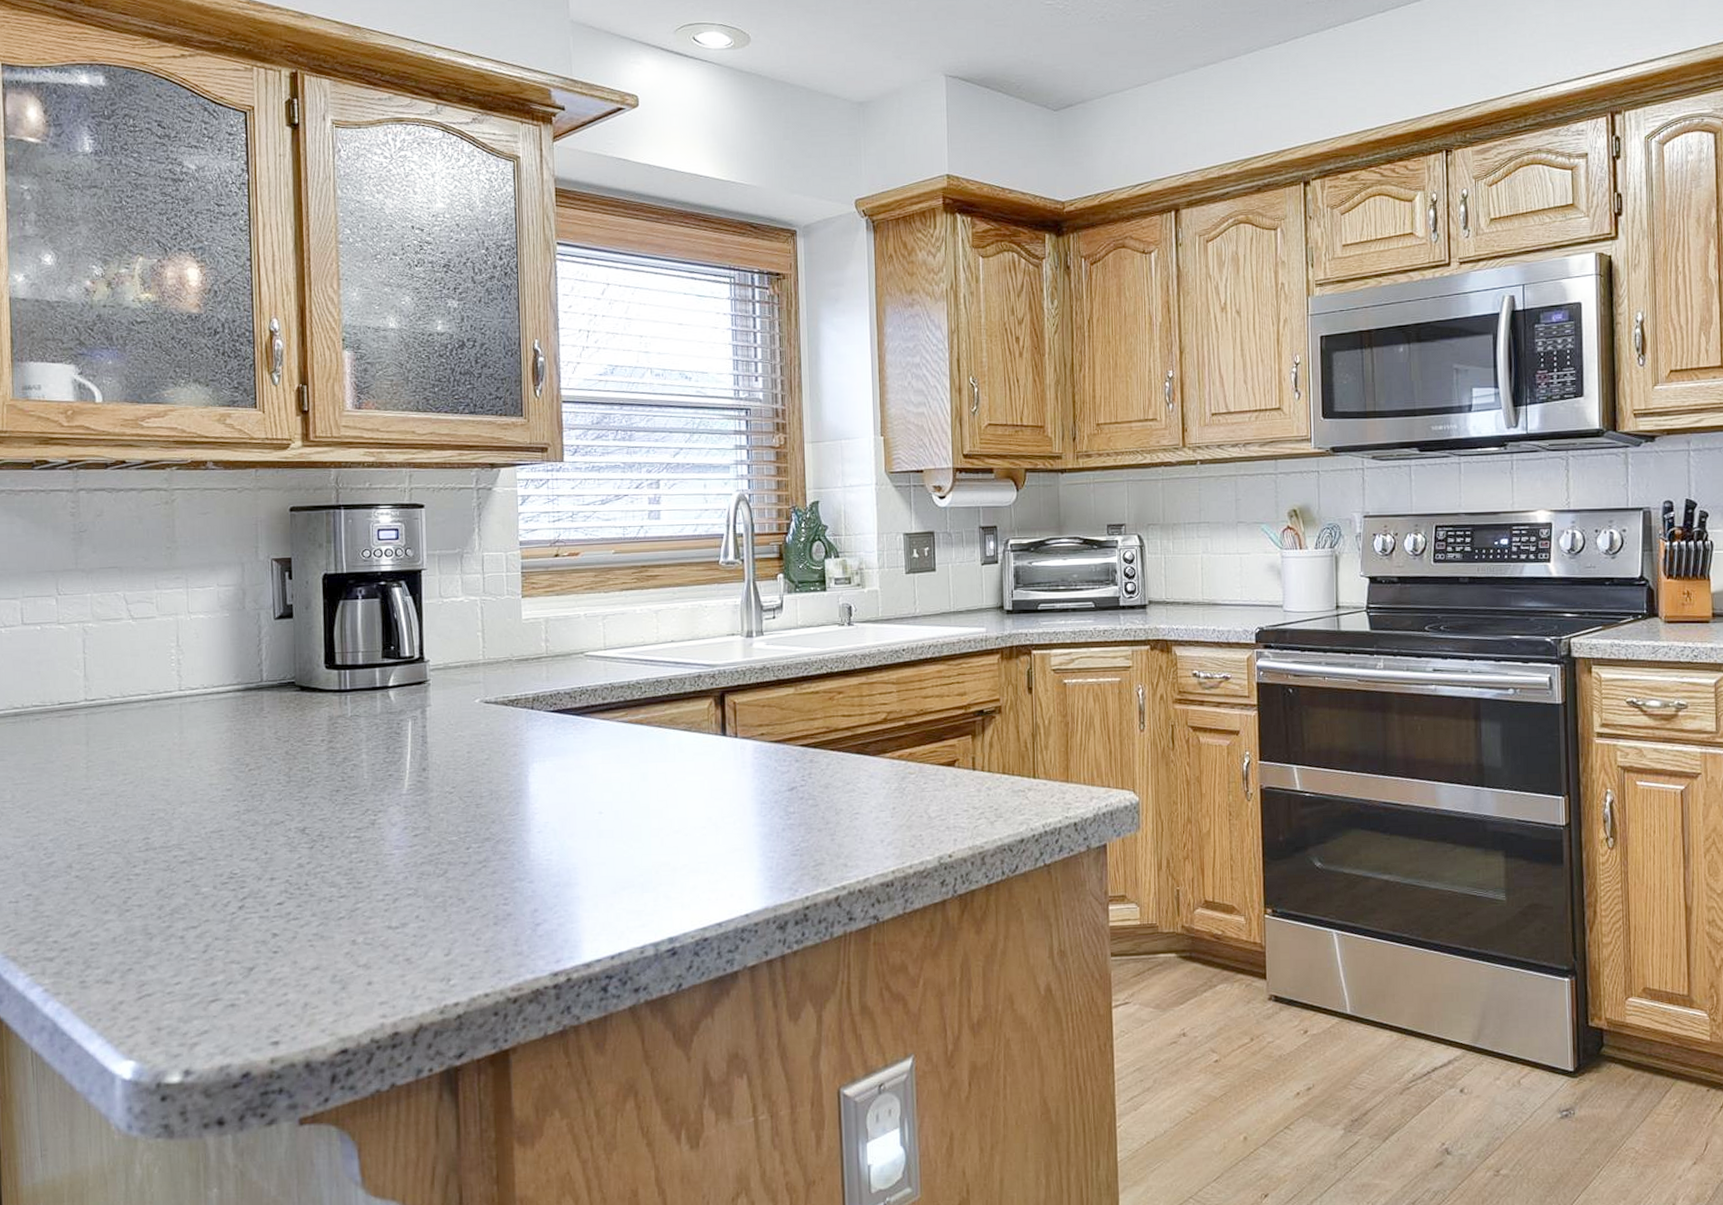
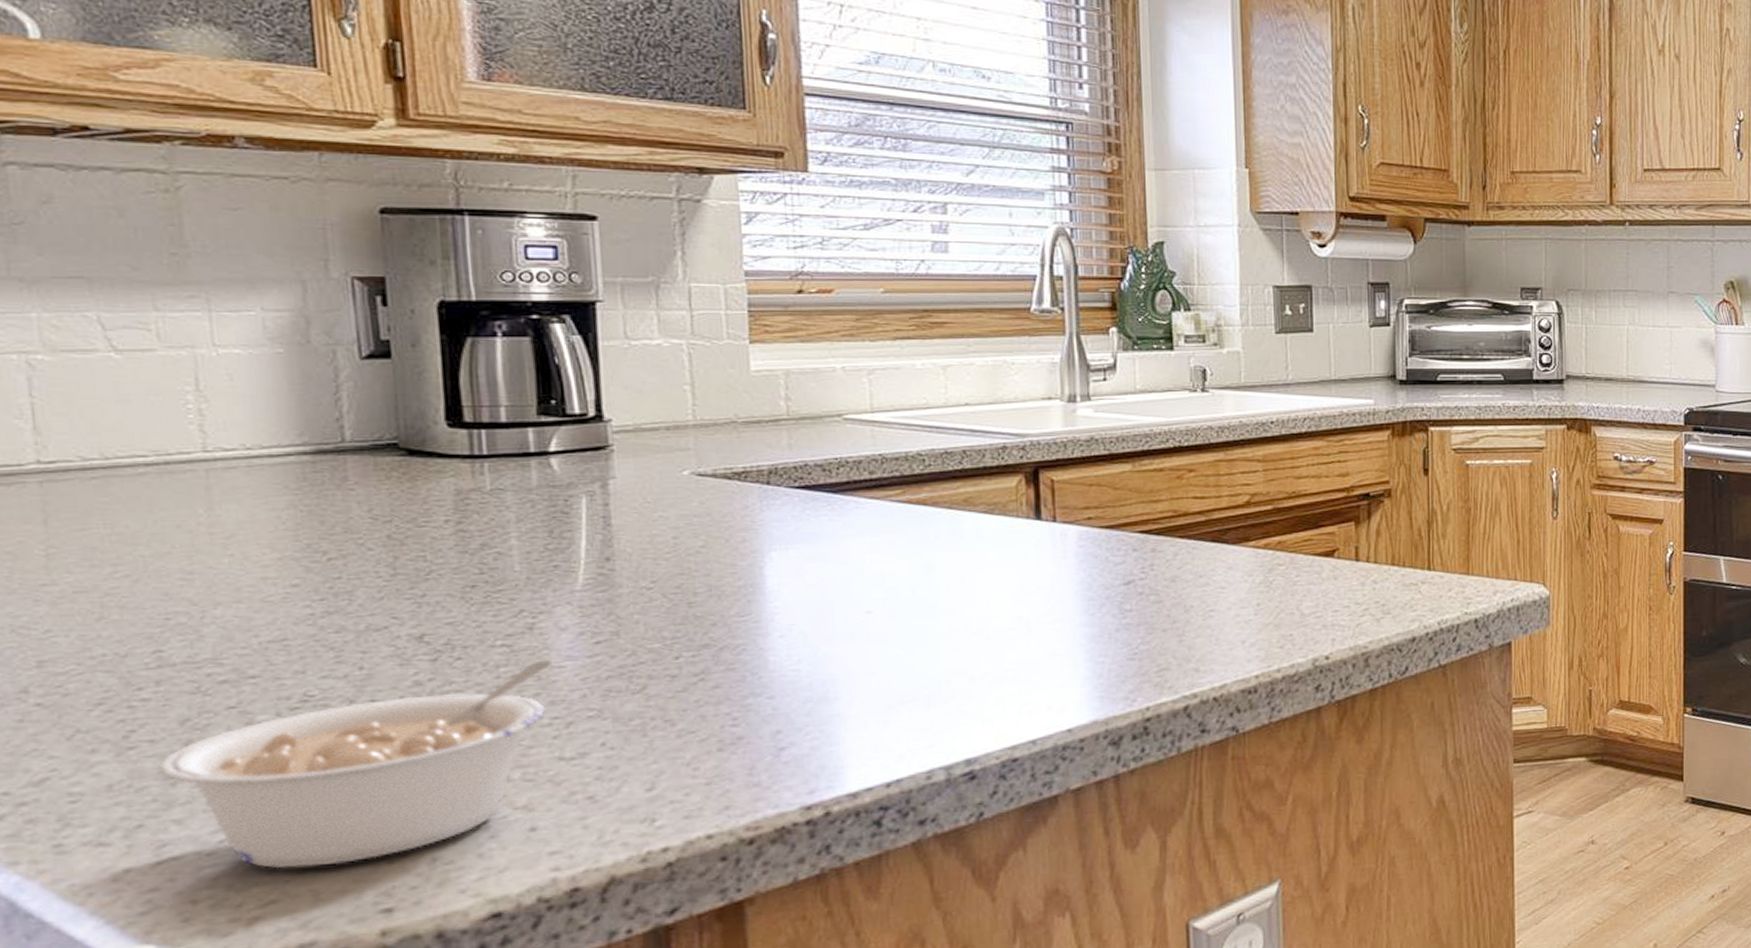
legume: none [143,848,387,1007] -> present [159,660,554,869]

